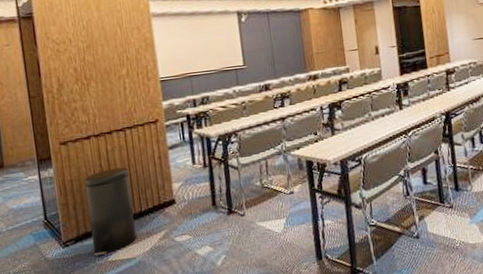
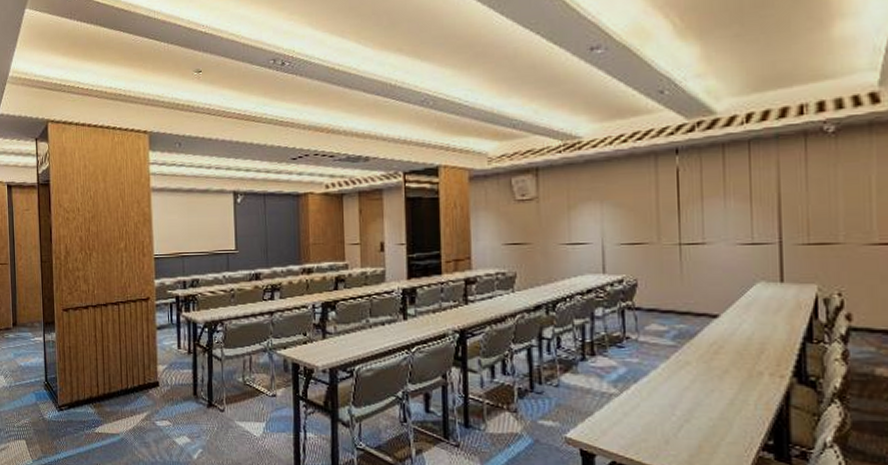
pedal bin: present [84,167,137,256] -> none [80,341,121,425]

